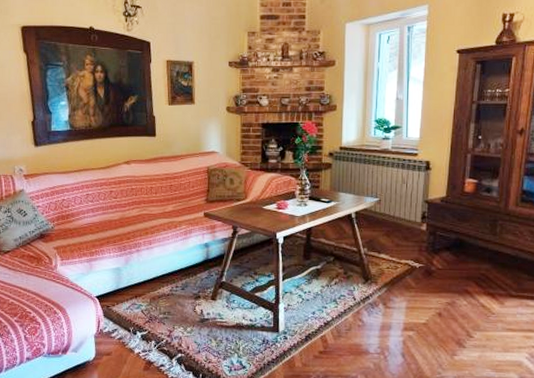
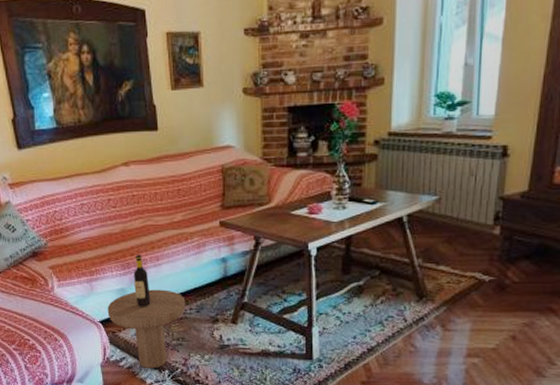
side table: none [103,239,173,339] -> present [107,255,186,369]

